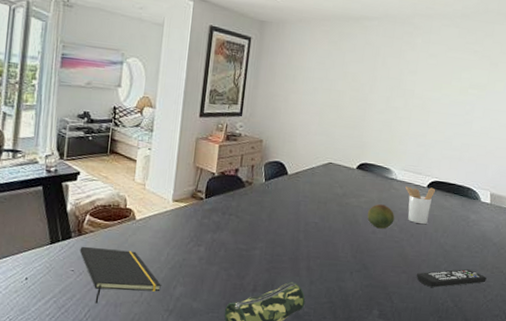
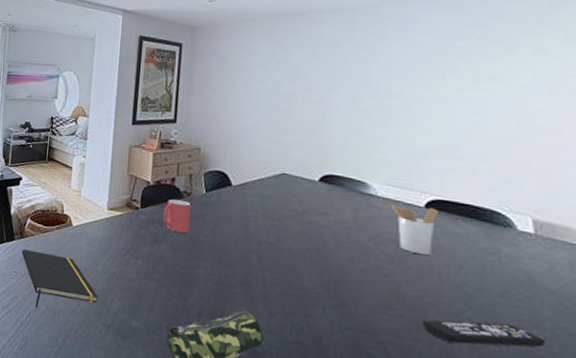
mug: none [225,188,251,219] -> present [163,199,191,233]
fruit: present [367,204,395,229] -> none [339,225,380,257]

